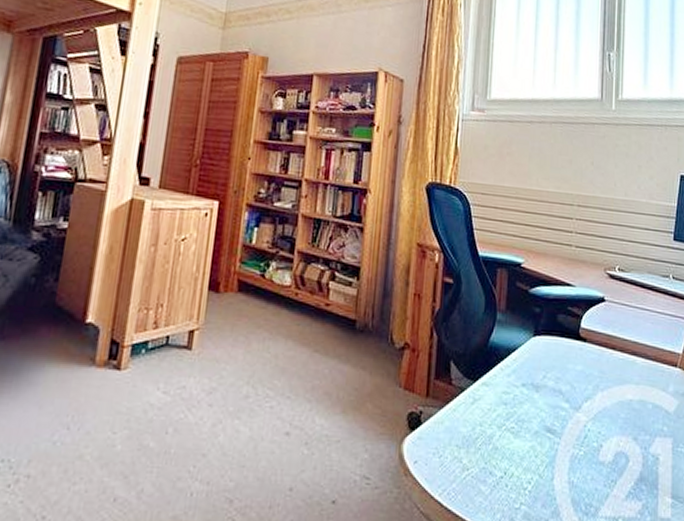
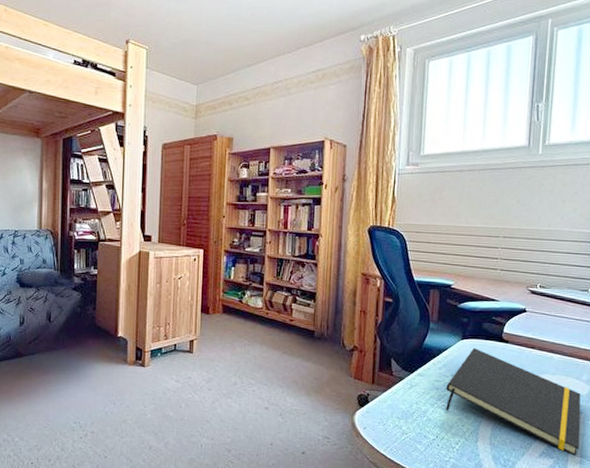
notepad: none [516,348,670,497] -> present [446,348,581,456]

